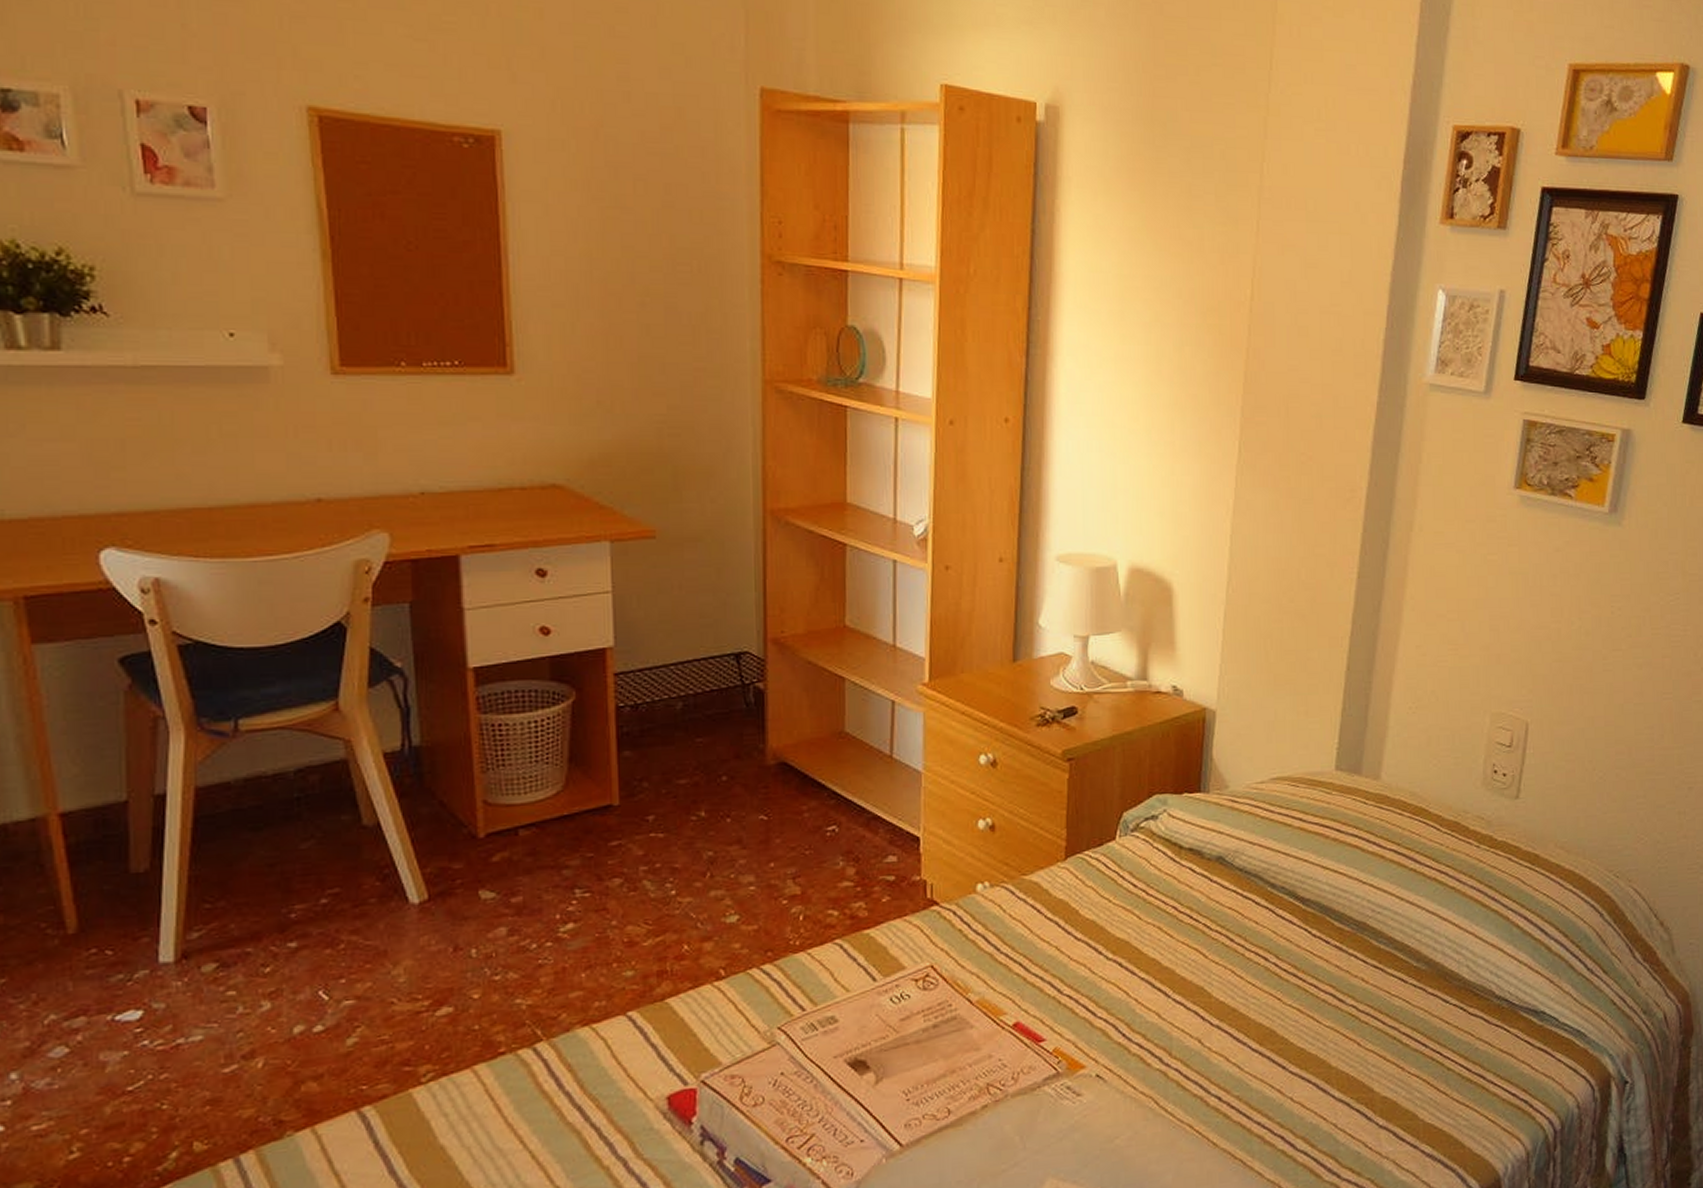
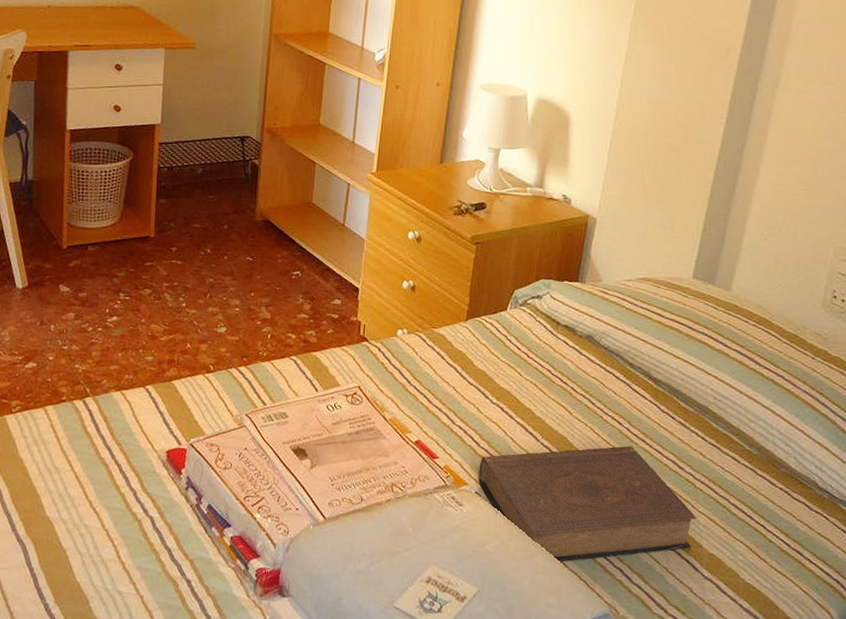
book: none [1098,984,1366,1144] -> present [478,445,698,563]

